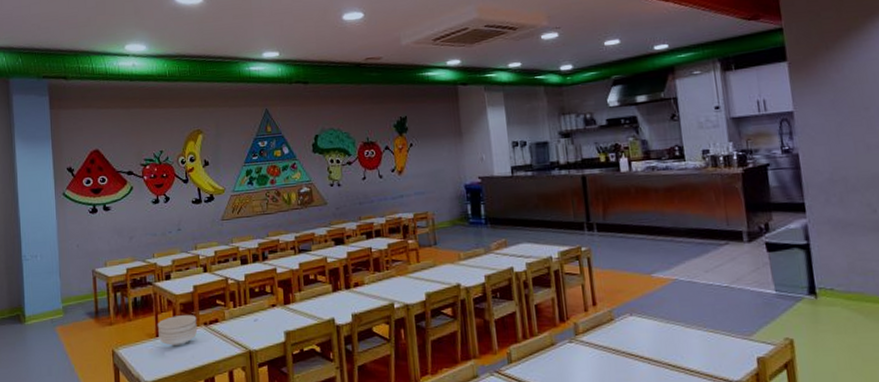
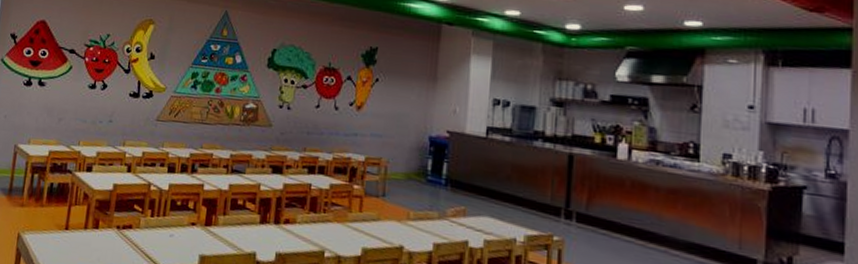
bowl: present [157,315,198,346] -> none [67,211,111,245]

